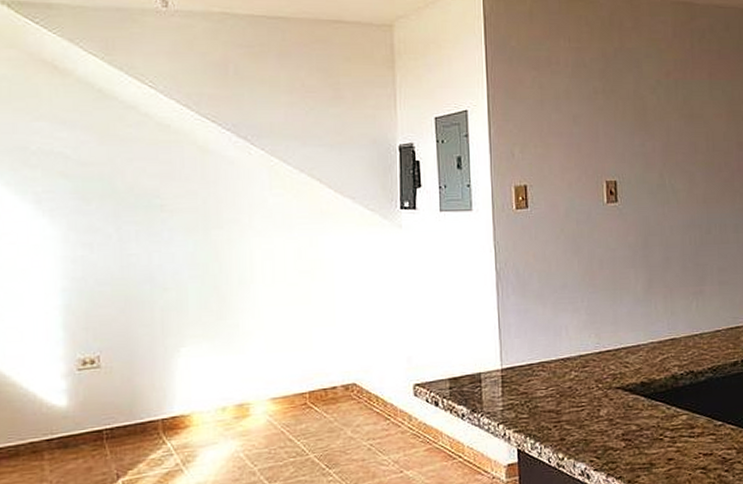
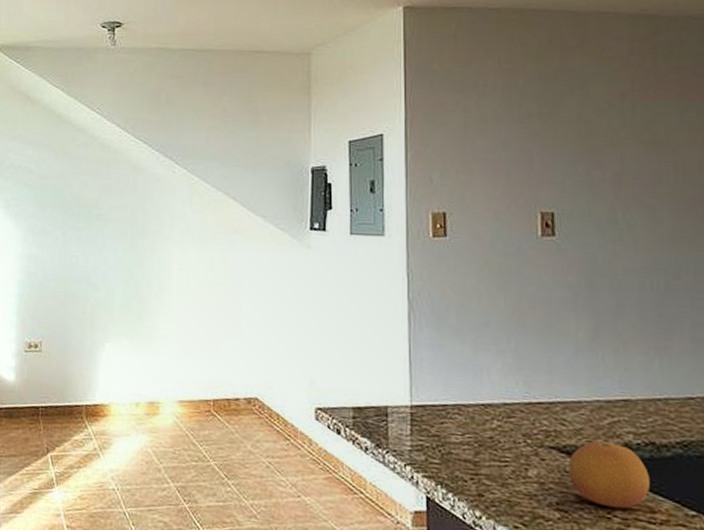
fruit: none [631,376,690,430] -> present [568,441,650,509]

